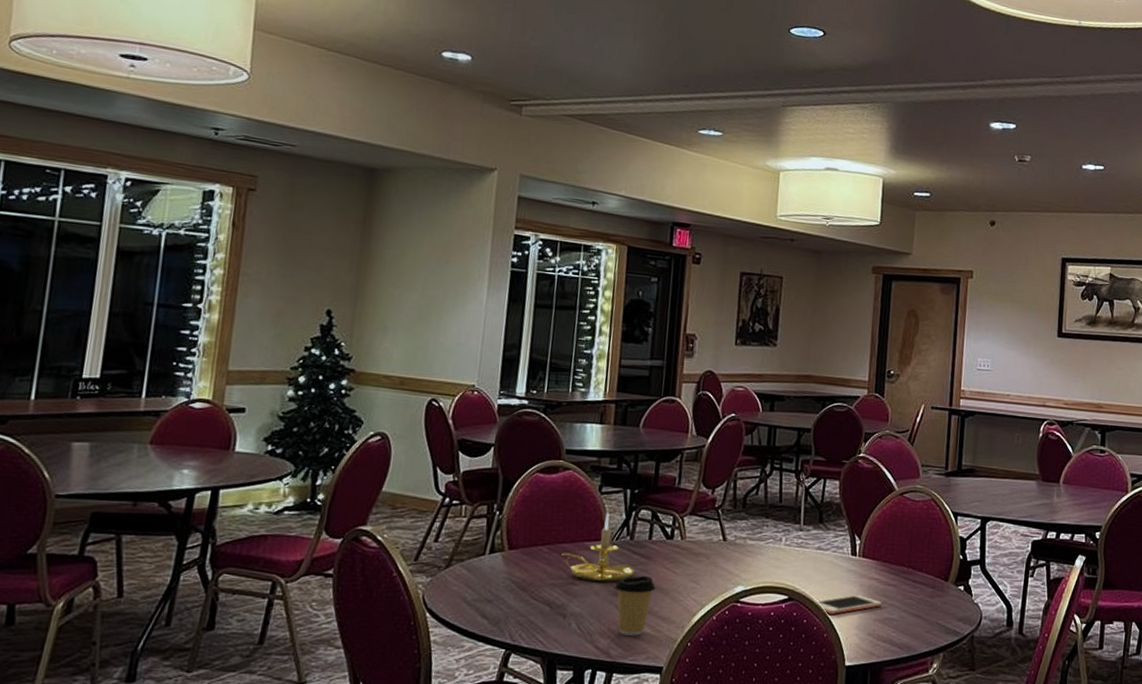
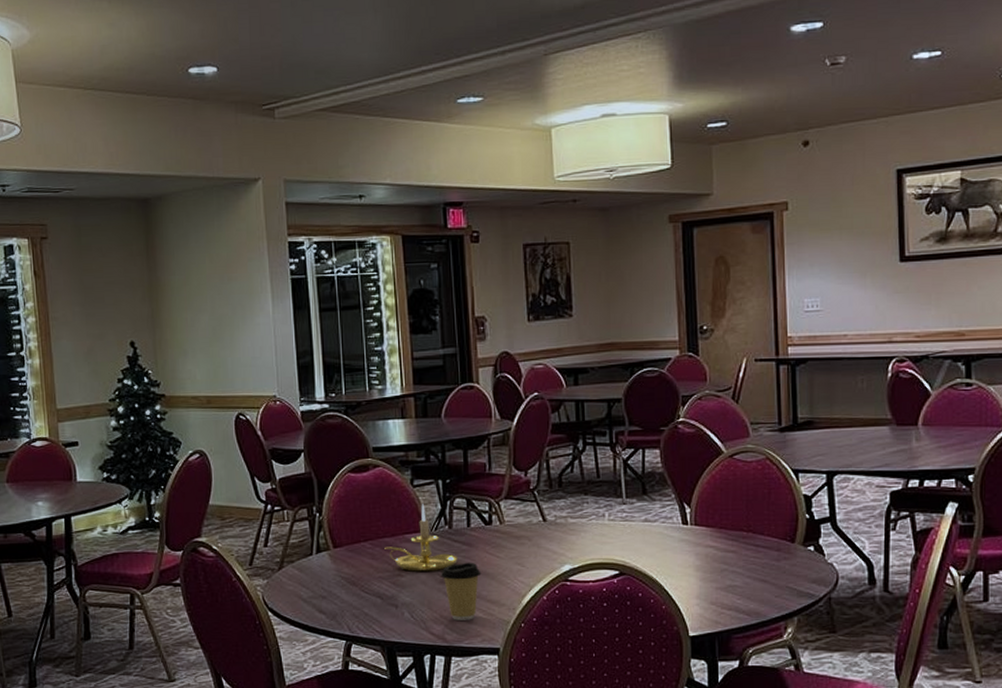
cell phone: present [817,595,882,614] -> none [651,564,722,586]

